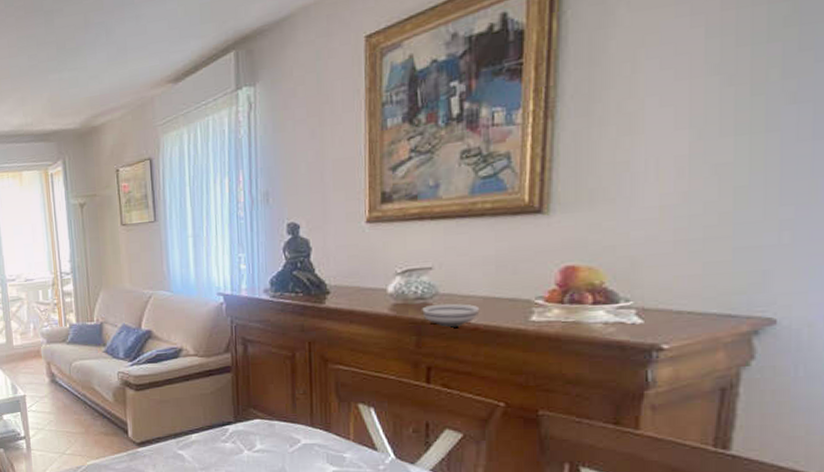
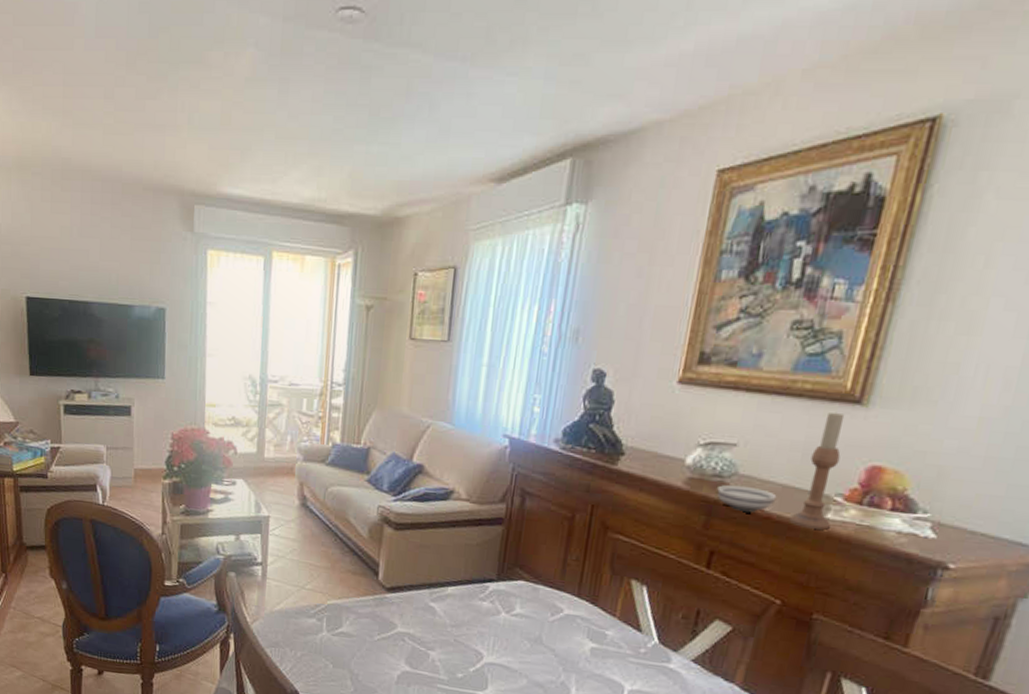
candlestick: none [496,224,537,333] -> present [789,412,845,531]

